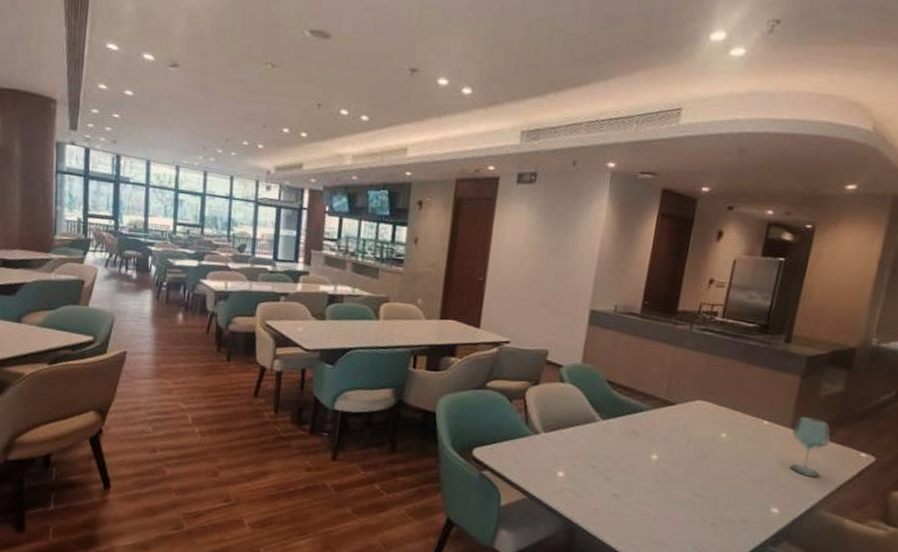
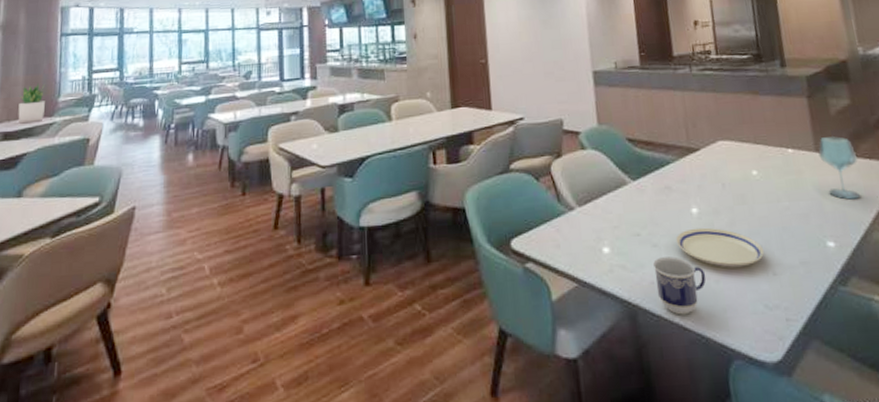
planter: none [15,217,41,255] -> present [18,84,45,124]
cup: none [598,490,648,541] -> present [653,256,706,315]
plate: none [628,471,710,514] -> present [675,227,765,268]

